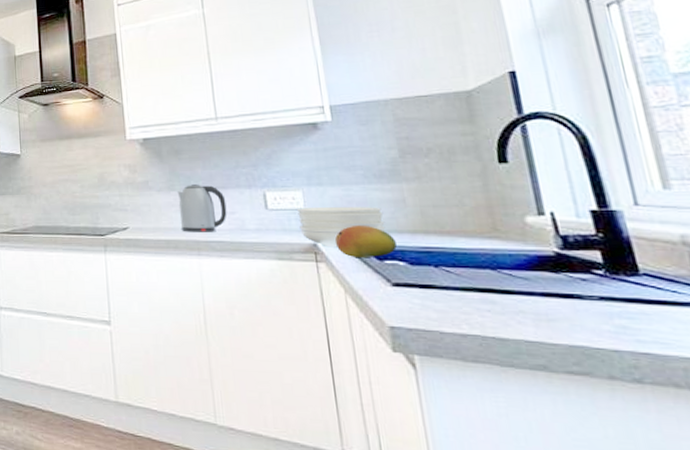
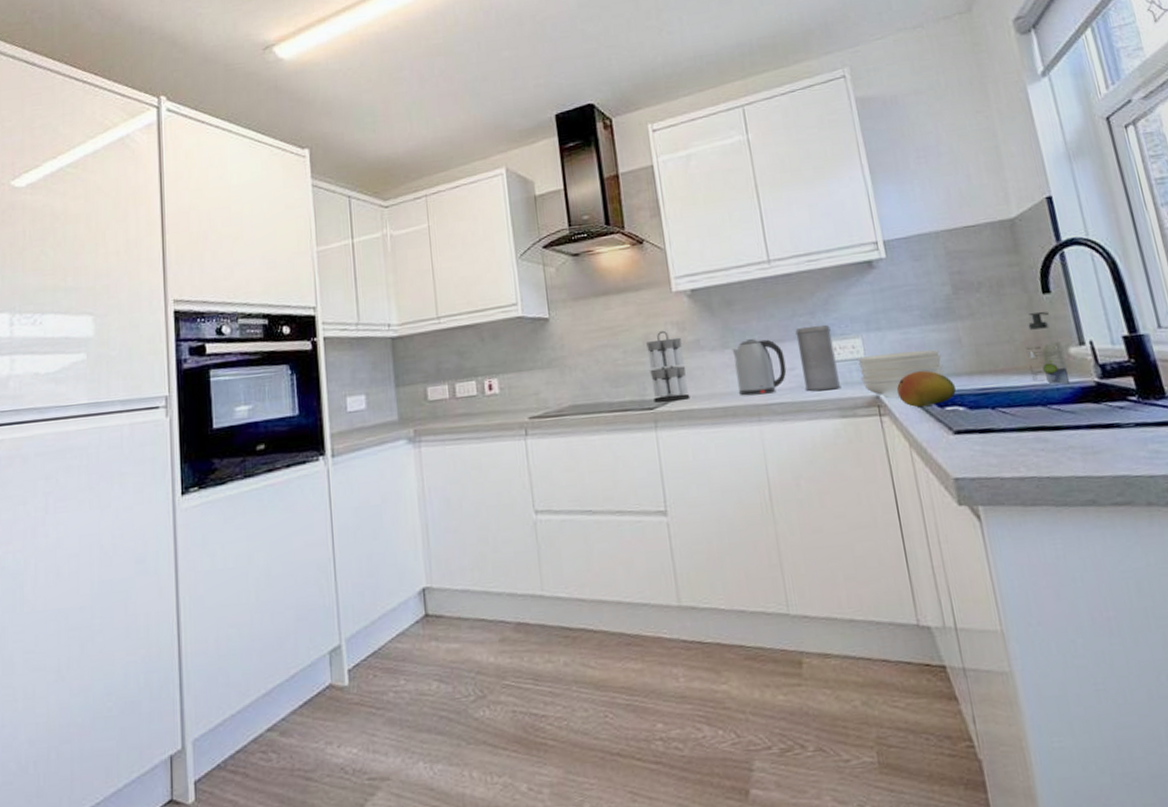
spice rack: none [101,171,137,232] -> present [646,330,690,404]
canister: none [238,176,279,235] -> present [795,324,842,392]
soap dispenser: none [475,179,526,252] -> present [1025,311,1071,385]

